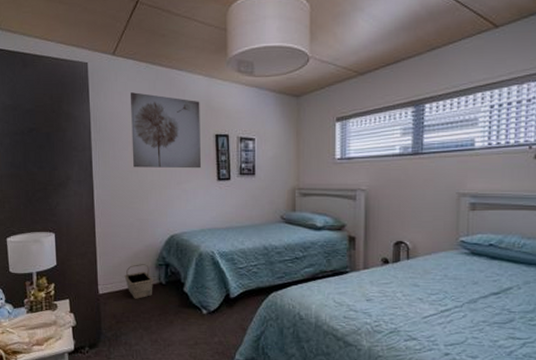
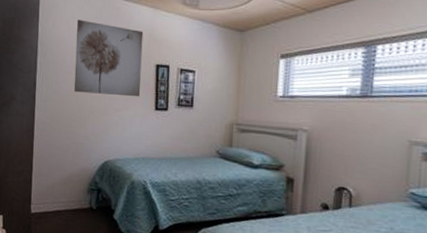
basket: present [124,264,153,299] -> none [56,186,84,222]

